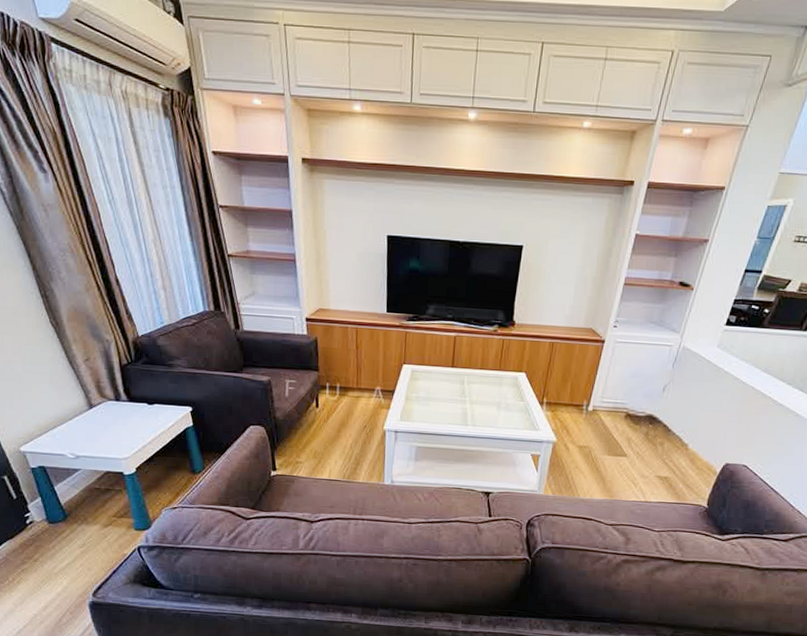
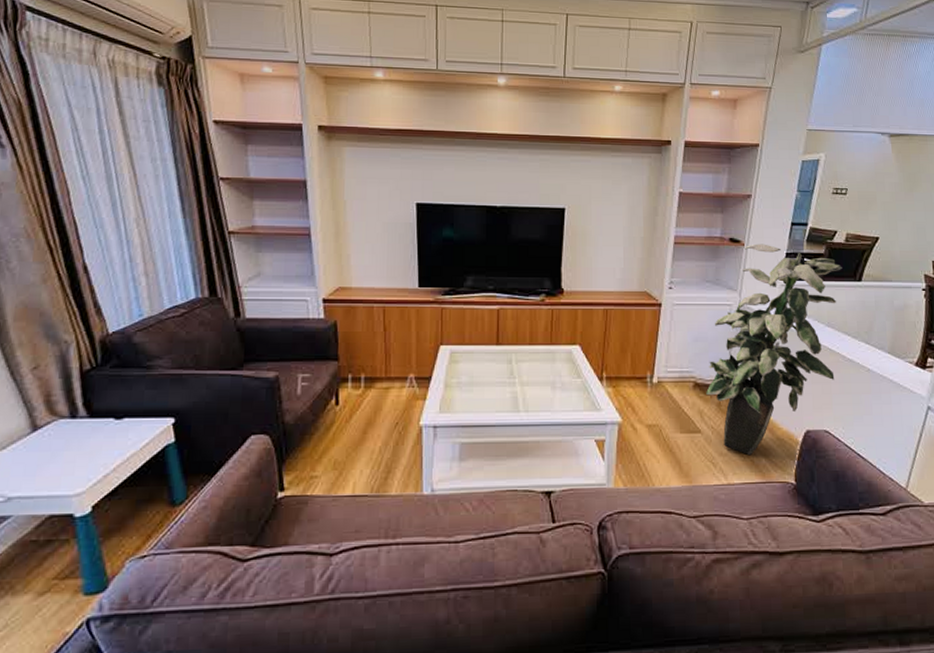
indoor plant: none [636,288,790,480] -> present [706,244,842,456]

